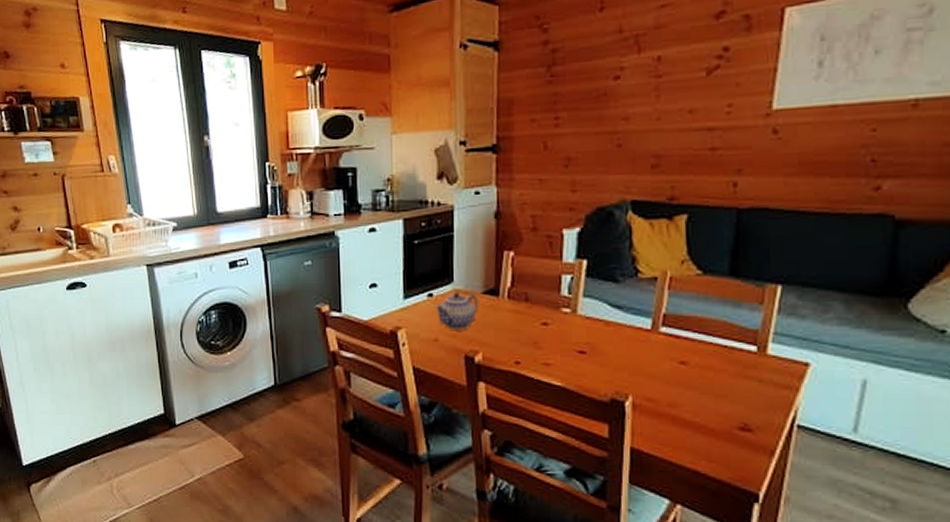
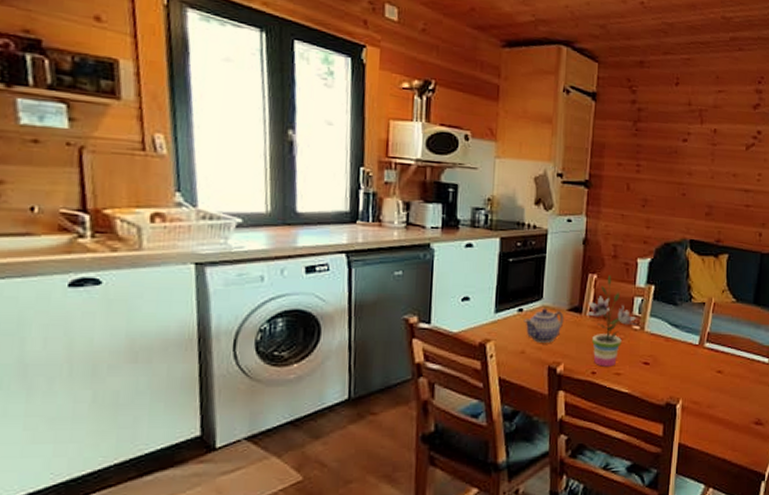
potted plant: none [504,251,567,356] -> present [586,275,637,367]

